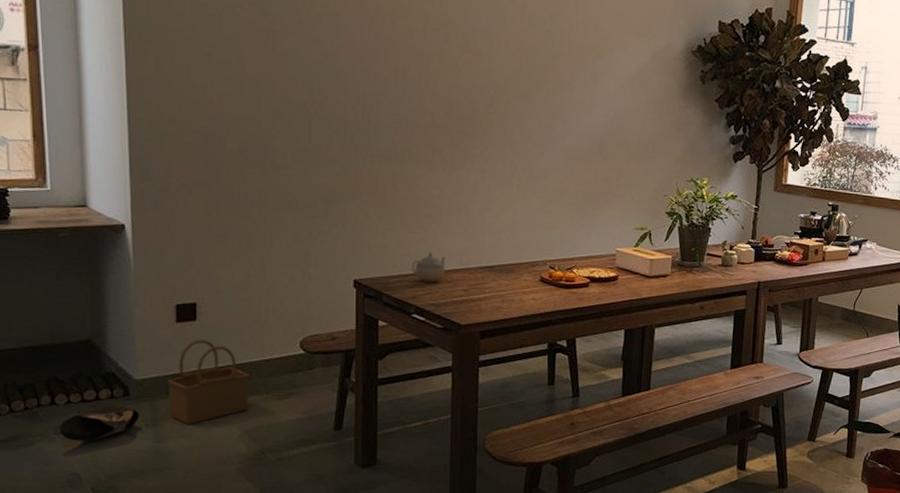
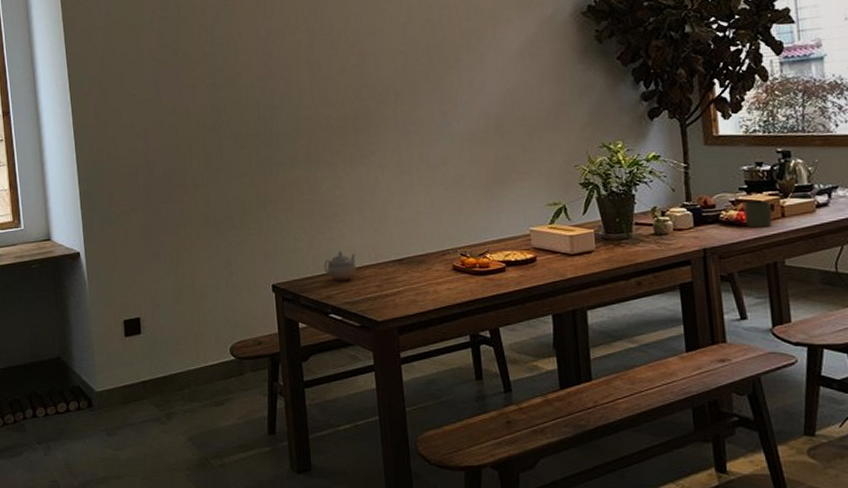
shoe: present [59,403,139,441] -> none [40,415,102,450]
basket: present [168,339,250,425] -> none [122,351,192,433]
mug: none [794,244,816,268] -> present [743,200,773,228]

